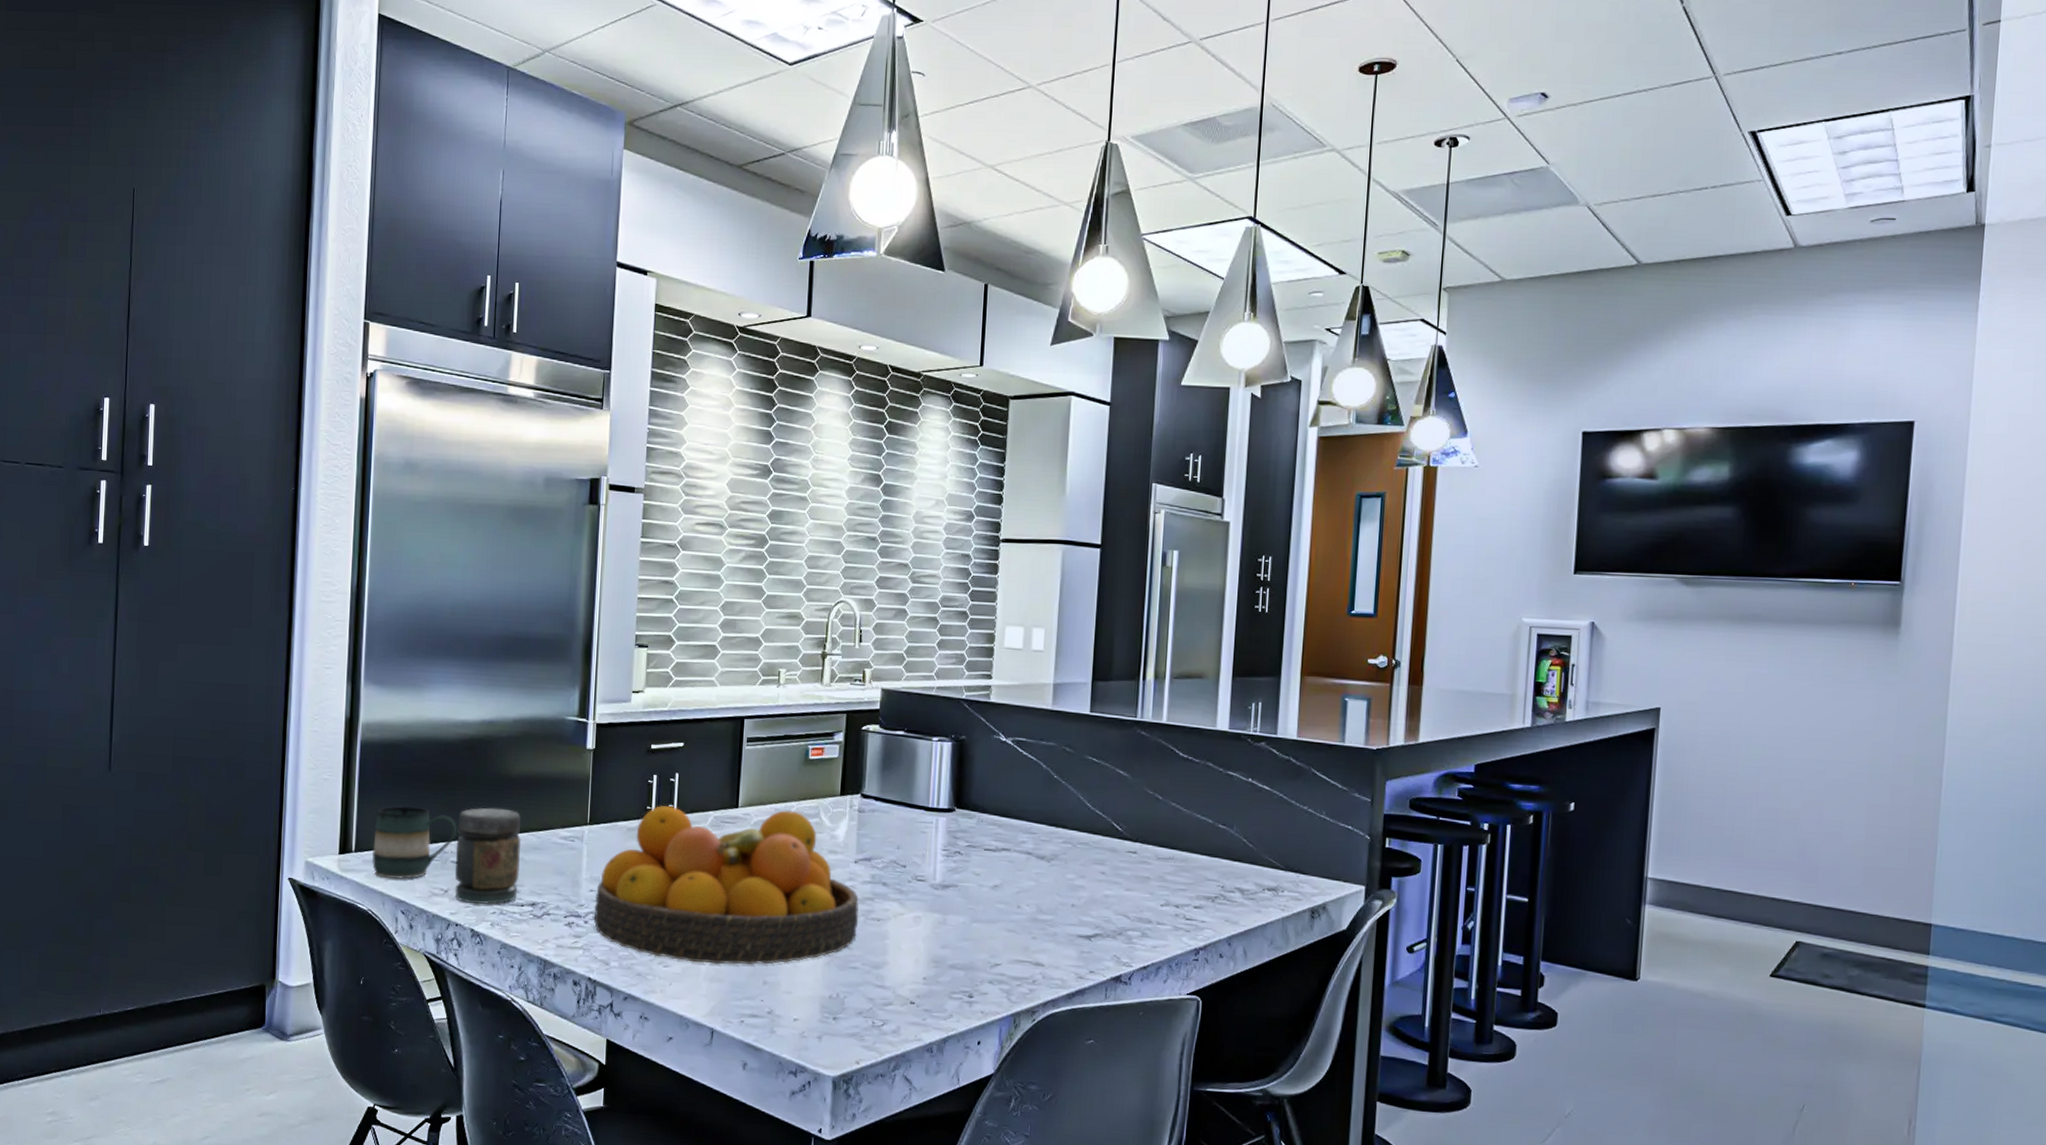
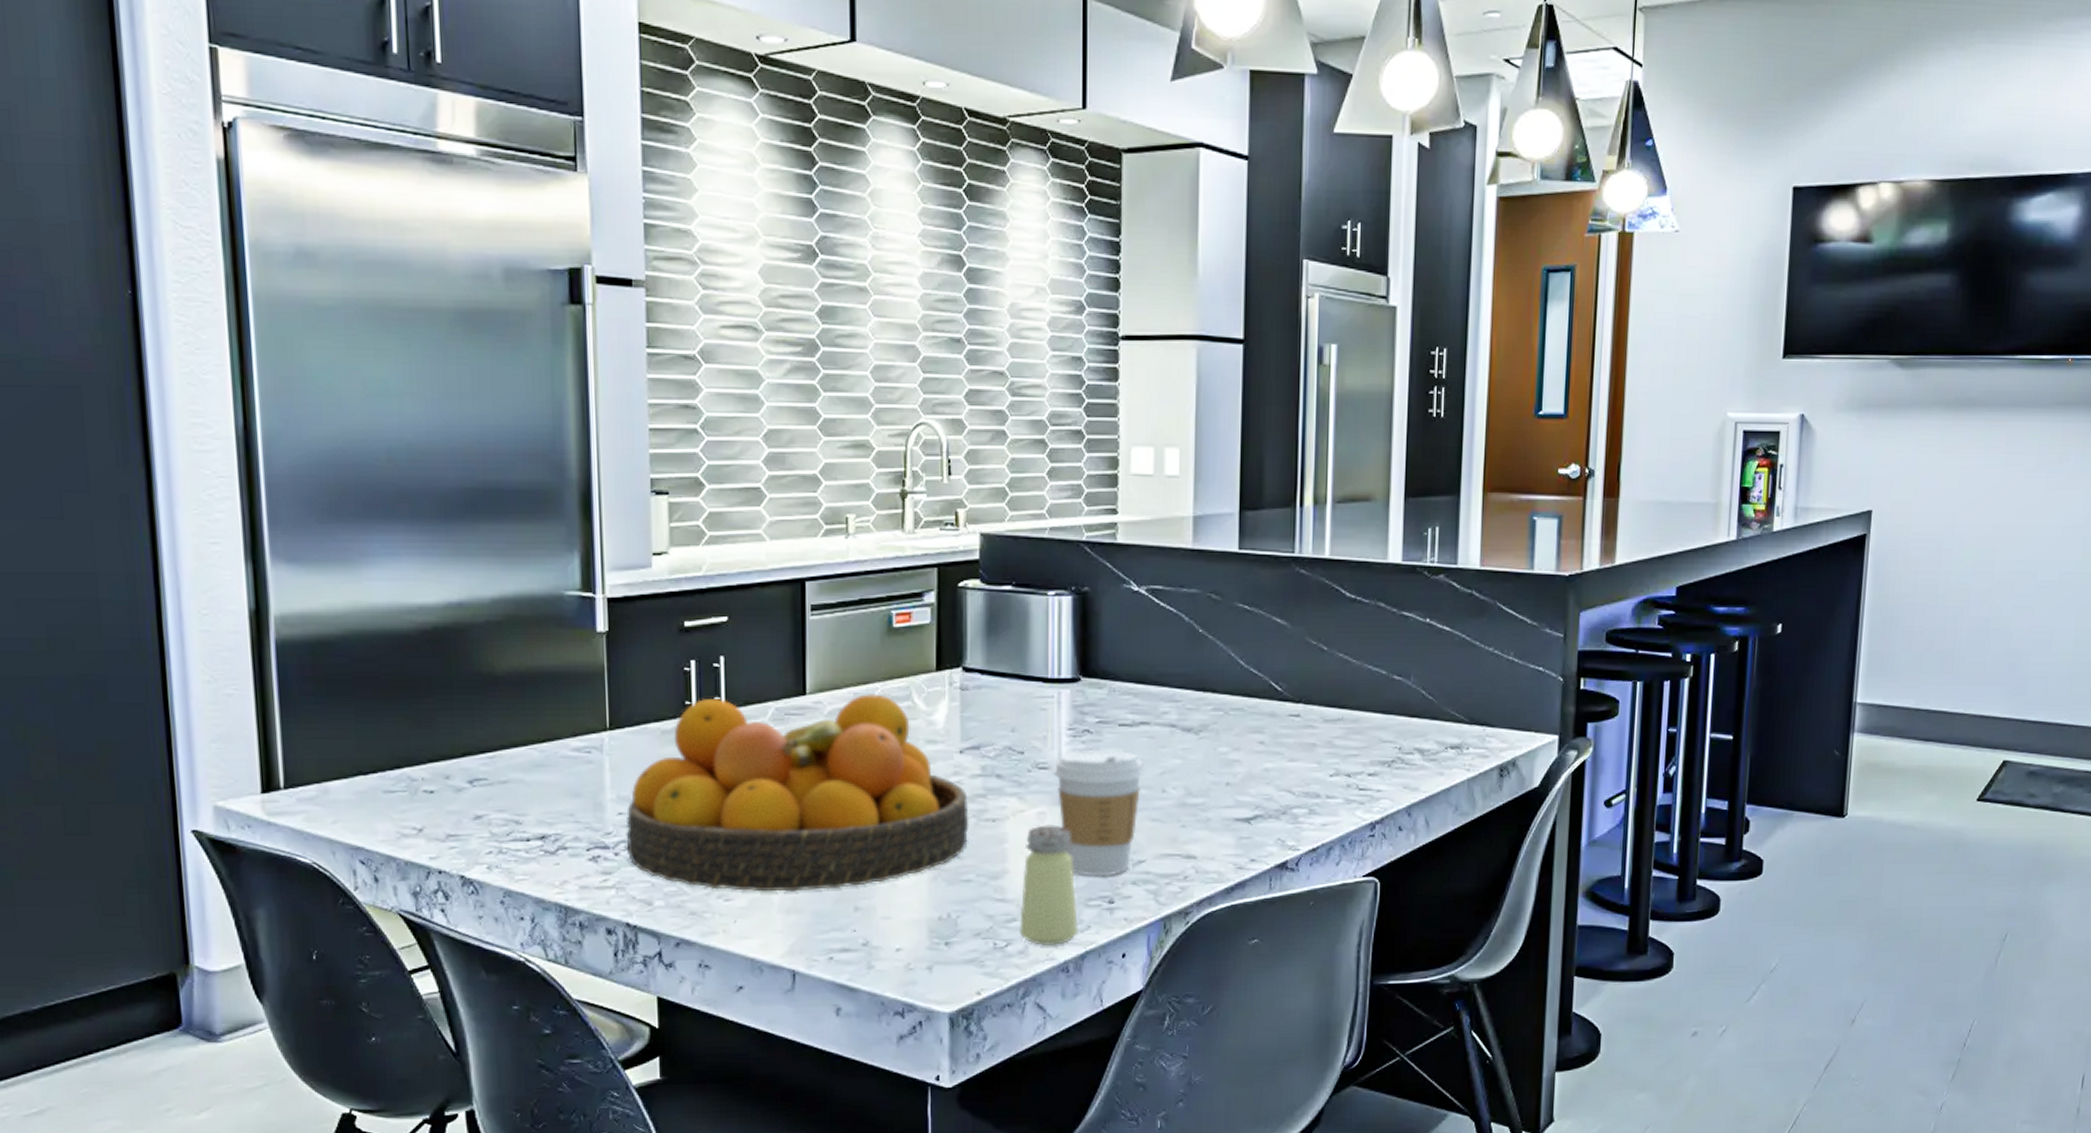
mug: present [371,806,458,879] -> none [308,722,428,819]
jar: present [454,807,522,904] -> none [427,717,521,842]
saltshaker: none [893,927,943,1029] -> present [1018,825,1079,946]
coffee cup: none [930,867,1003,975] -> present [1055,749,1143,877]

